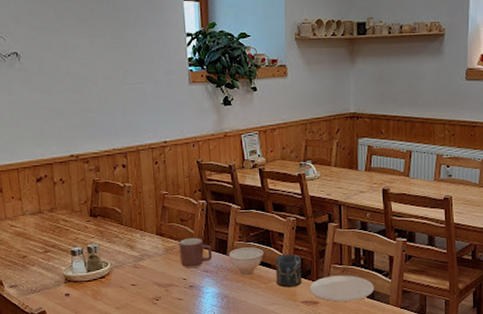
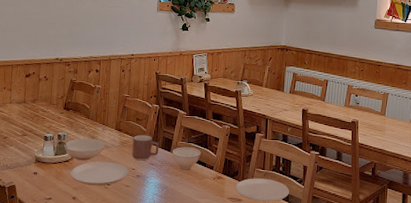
bowl: none [97,247,146,275] -> present [64,138,105,161]
plate: none [109,273,179,302] -> present [71,161,129,185]
cup: present [275,254,302,288] -> none [208,156,231,185]

